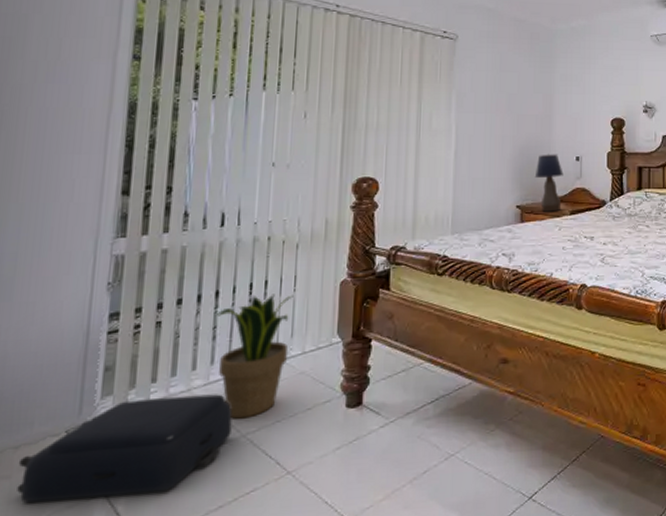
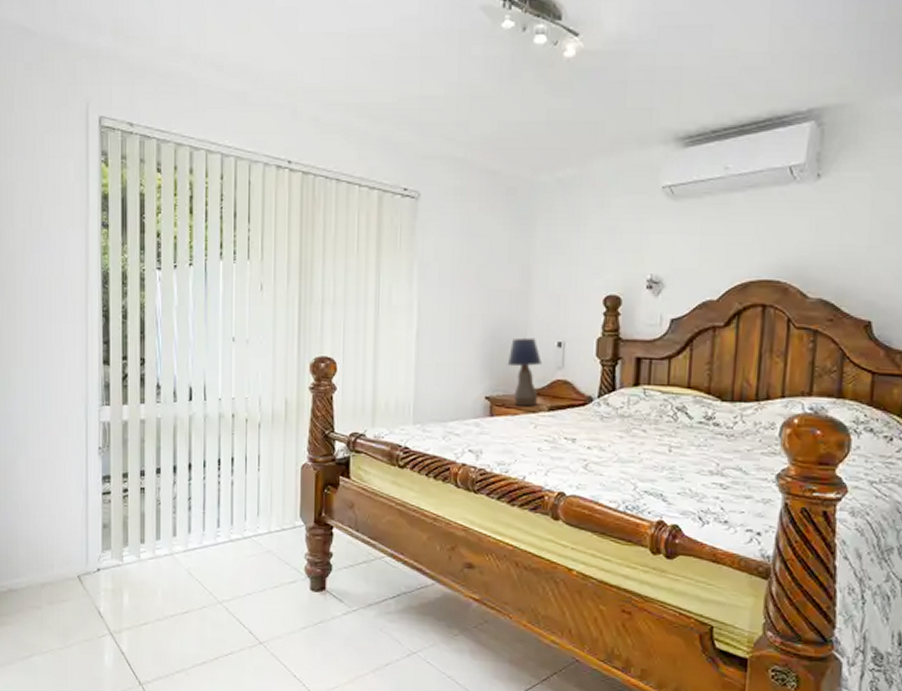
suitcase: present [17,394,233,503] -> none [45,556,209,641]
potted plant: present [217,294,293,419] -> none [191,471,258,587]

